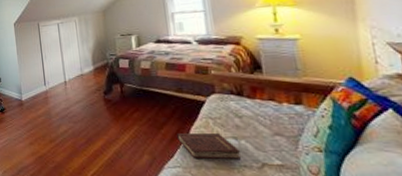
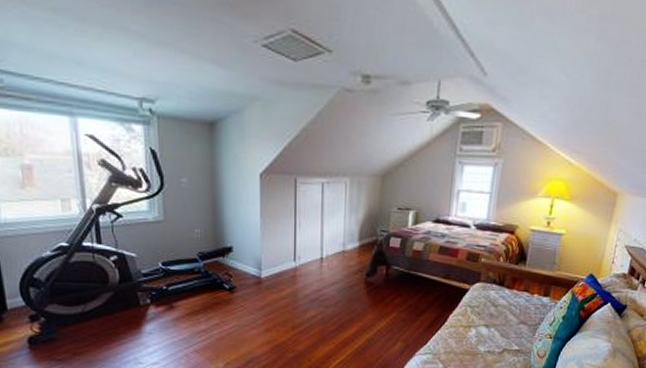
hardback book: present [177,133,241,159] -> none [434,321,489,345]

